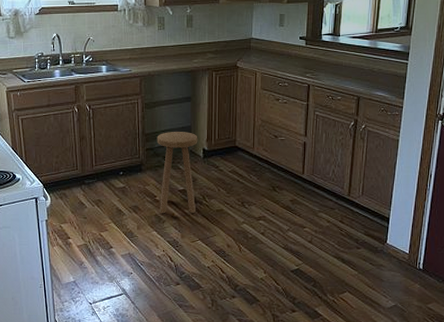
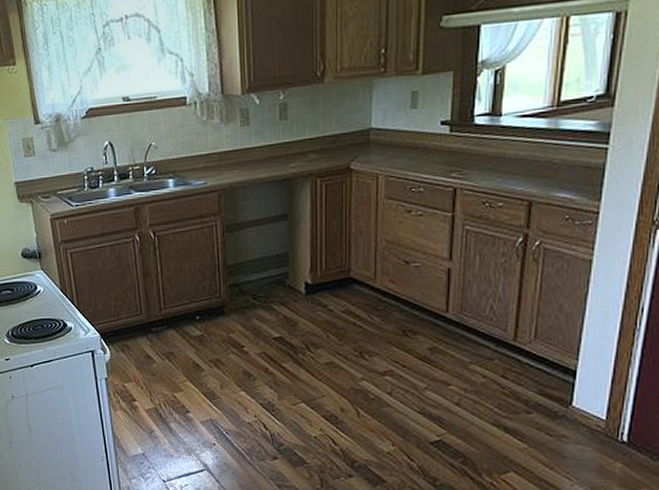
stool: present [157,132,198,214] -> none [242,261,298,369]

